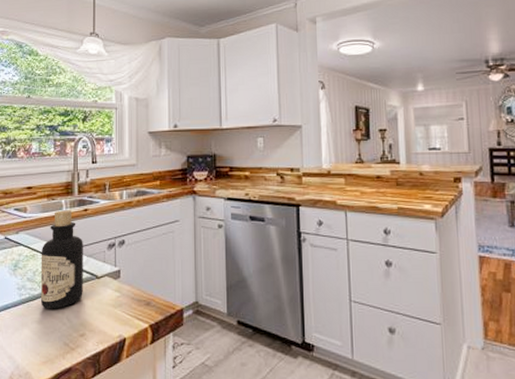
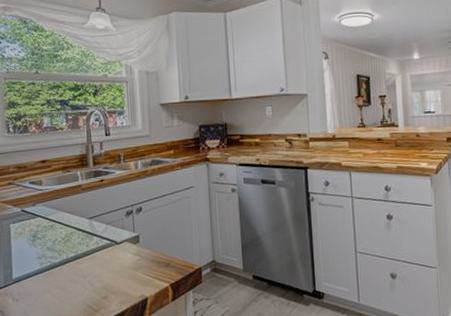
bottle: present [40,210,83,309] -> none [59,181,104,275]

